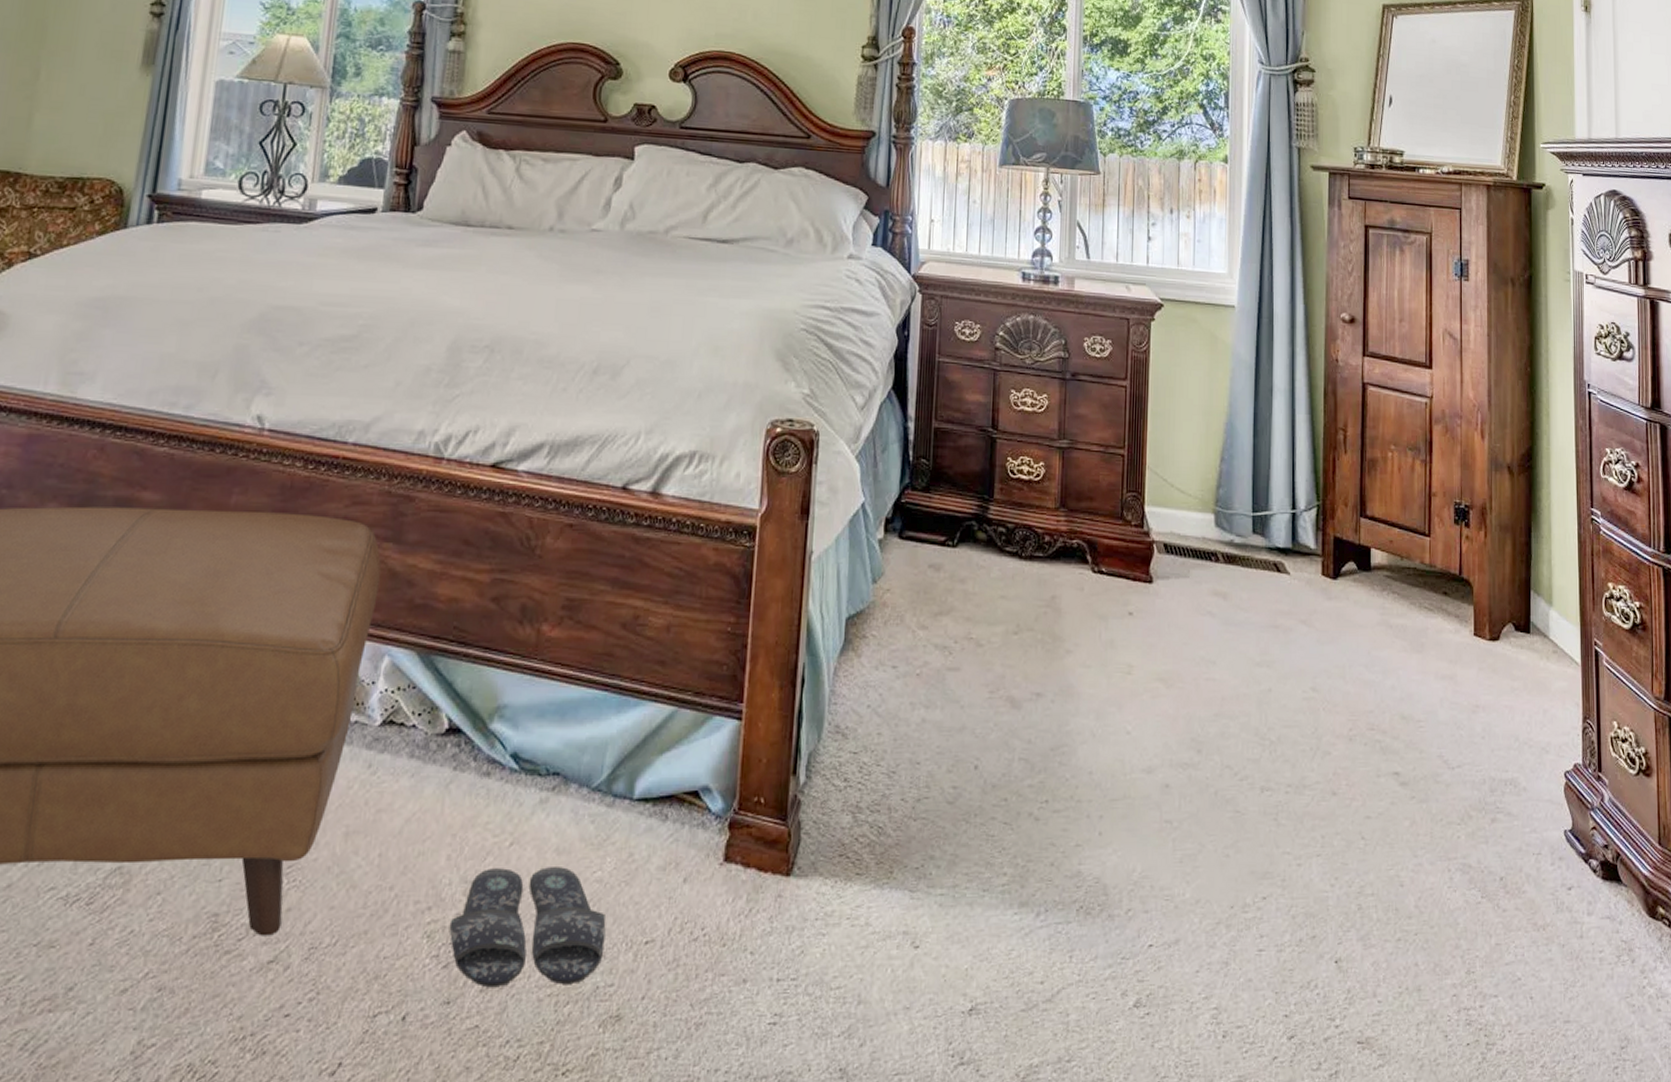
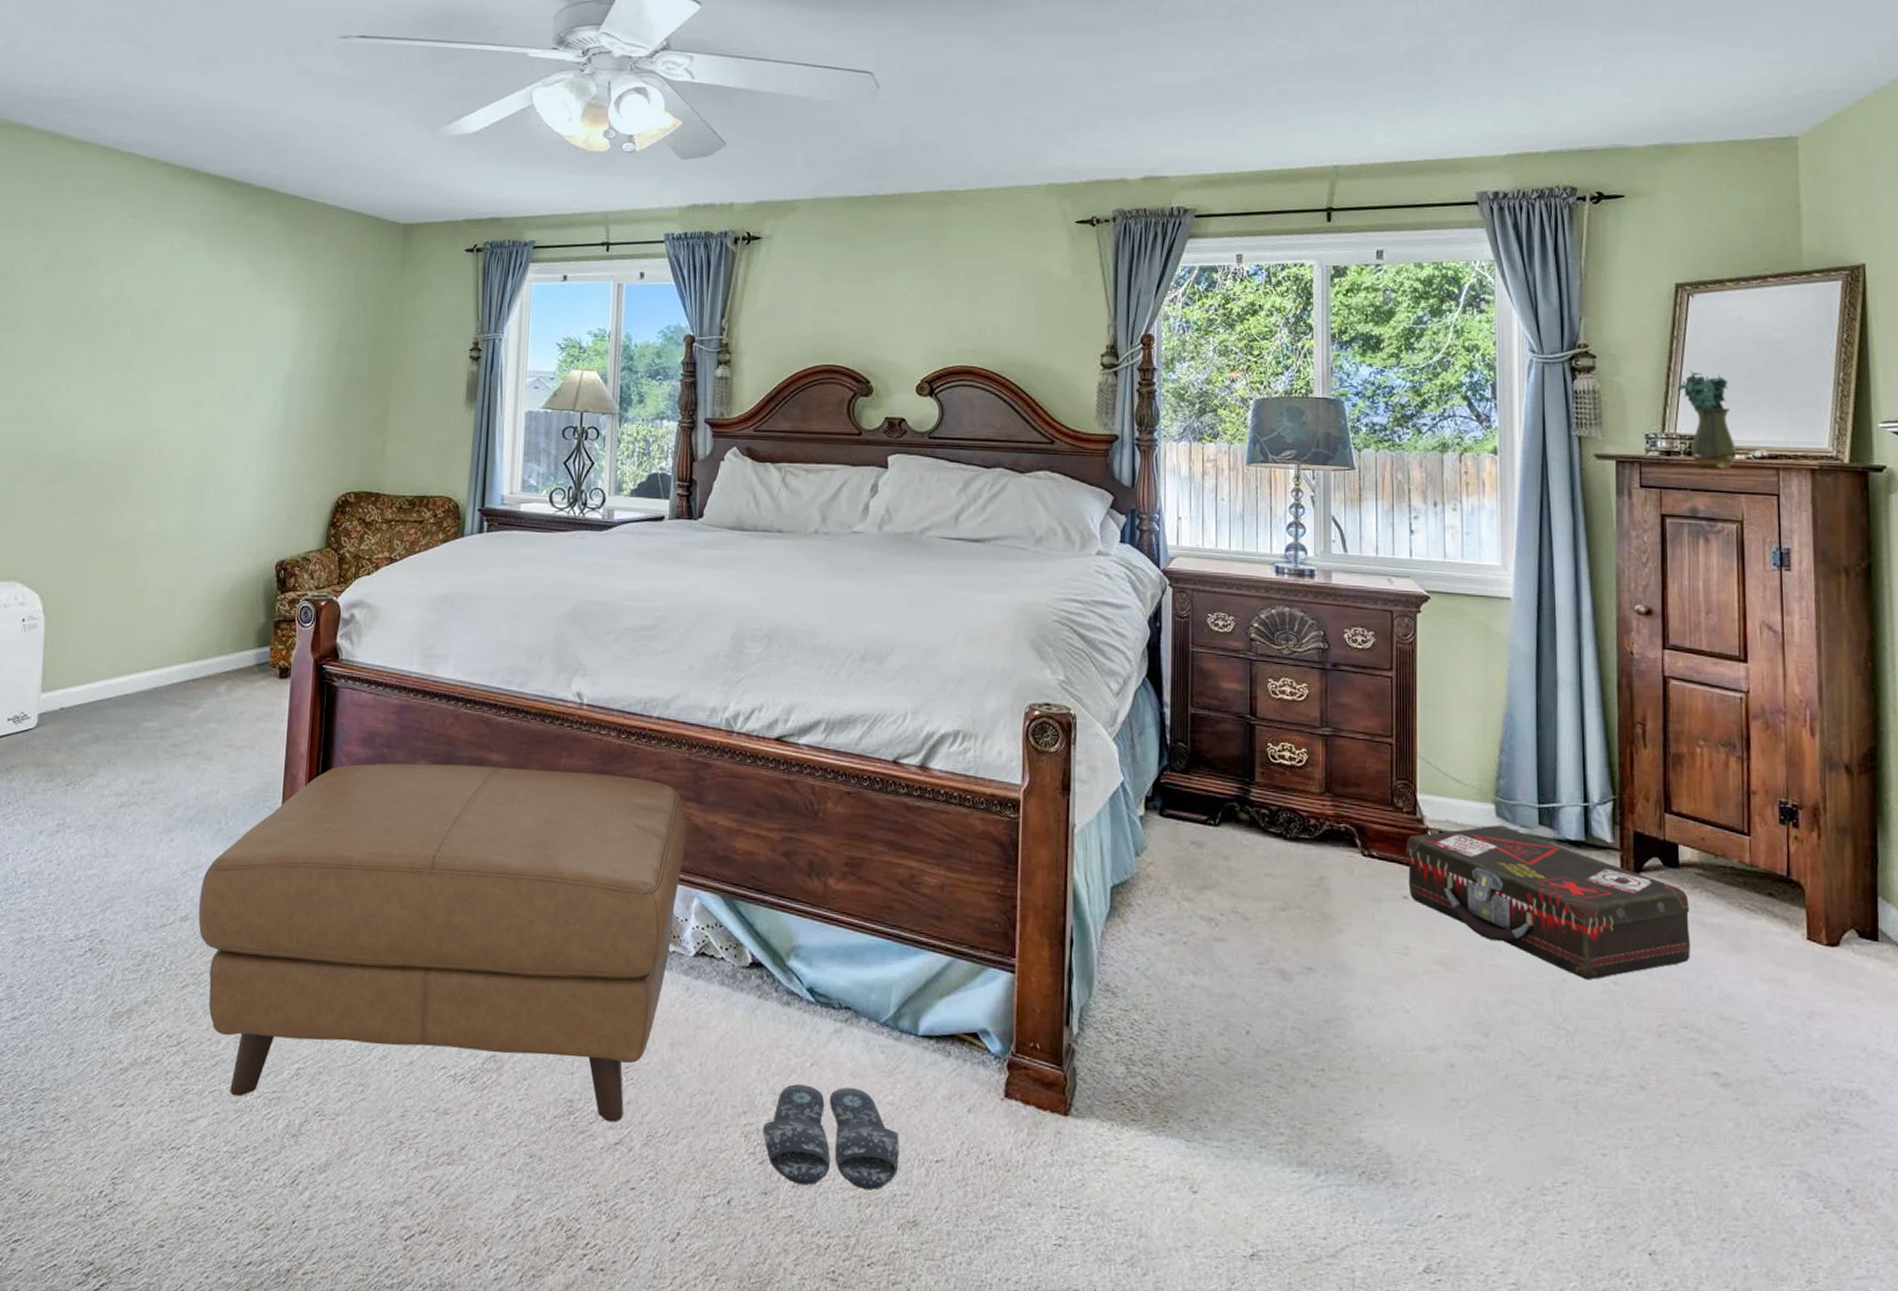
suitcase: none [1132,535,1379,689] -> present [1405,825,1690,981]
vase: none [1383,87,1428,185] -> present [1679,370,1737,471]

